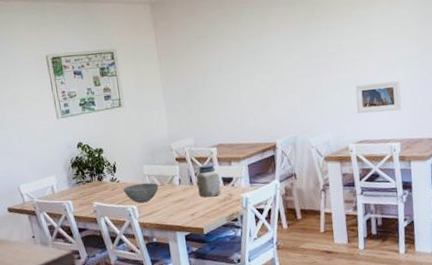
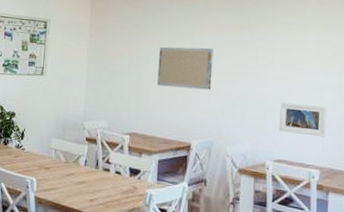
bowl: present [123,183,159,203] -> none [26,155,63,176]
jar: present [196,164,221,198] -> none [102,151,127,186]
wall art: none [230,45,287,94] -> present [157,46,213,90]

